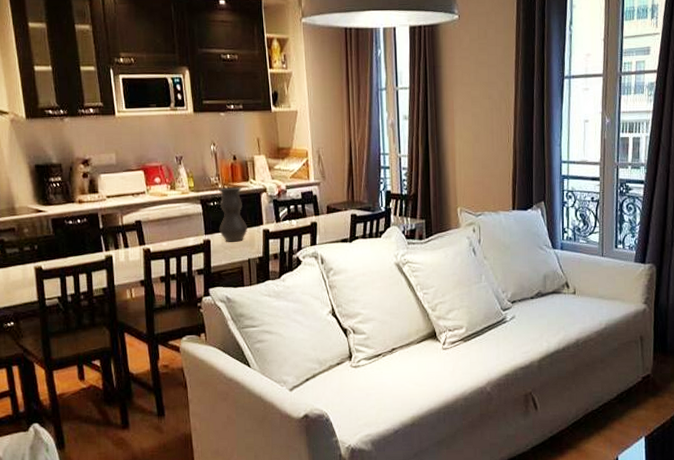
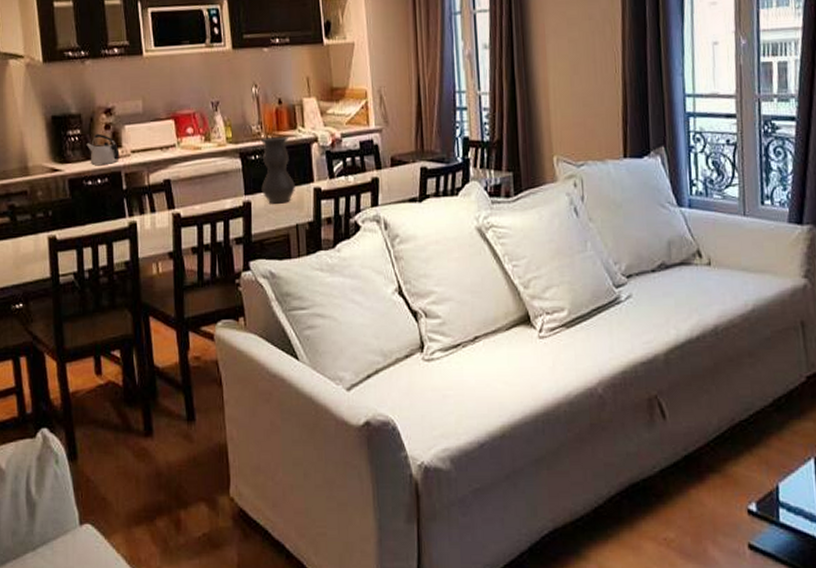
kettle: none [66,181,97,208] -> present [86,133,120,166]

